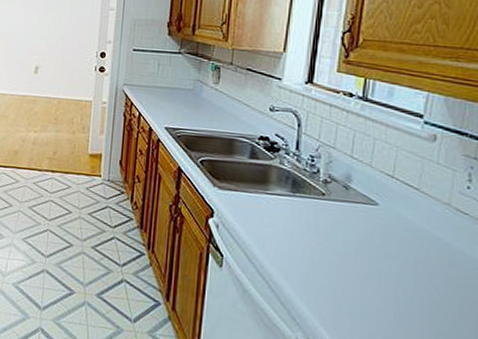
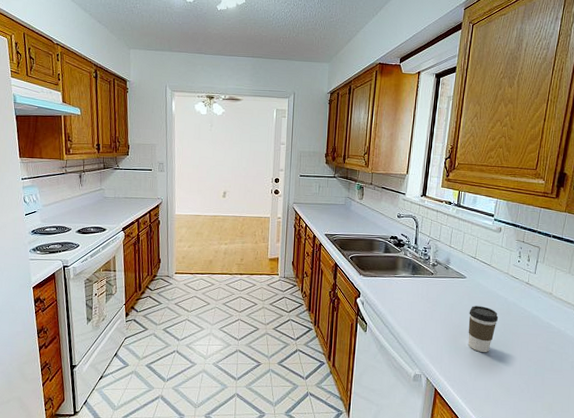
coffee cup: none [382,247,435,323] -> present [468,306,499,352]

